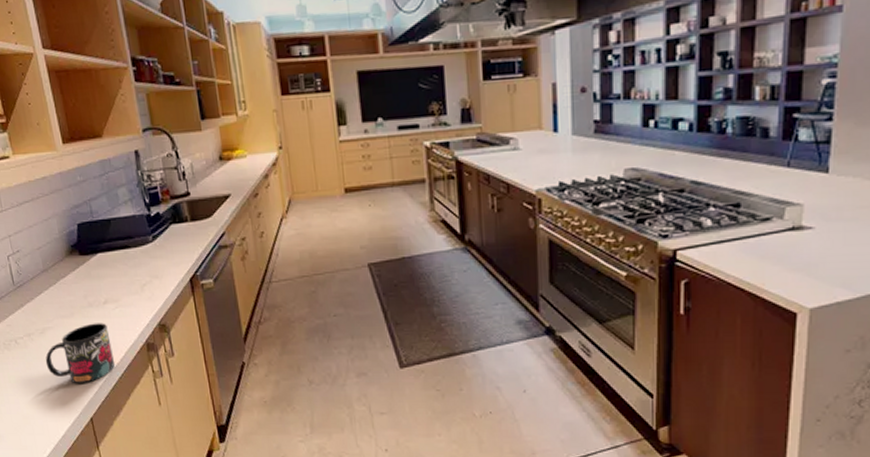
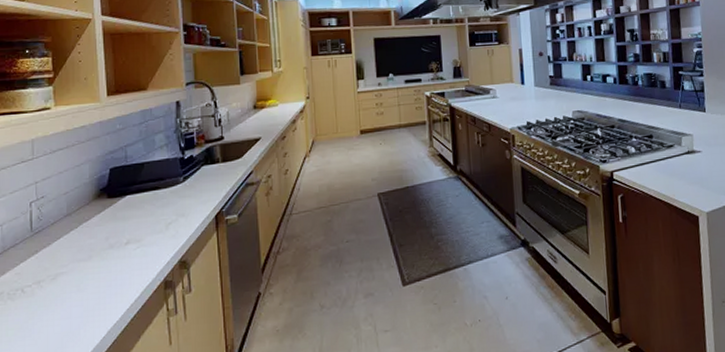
mug: present [45,323,116,384] -> none [52,264,129,331]

